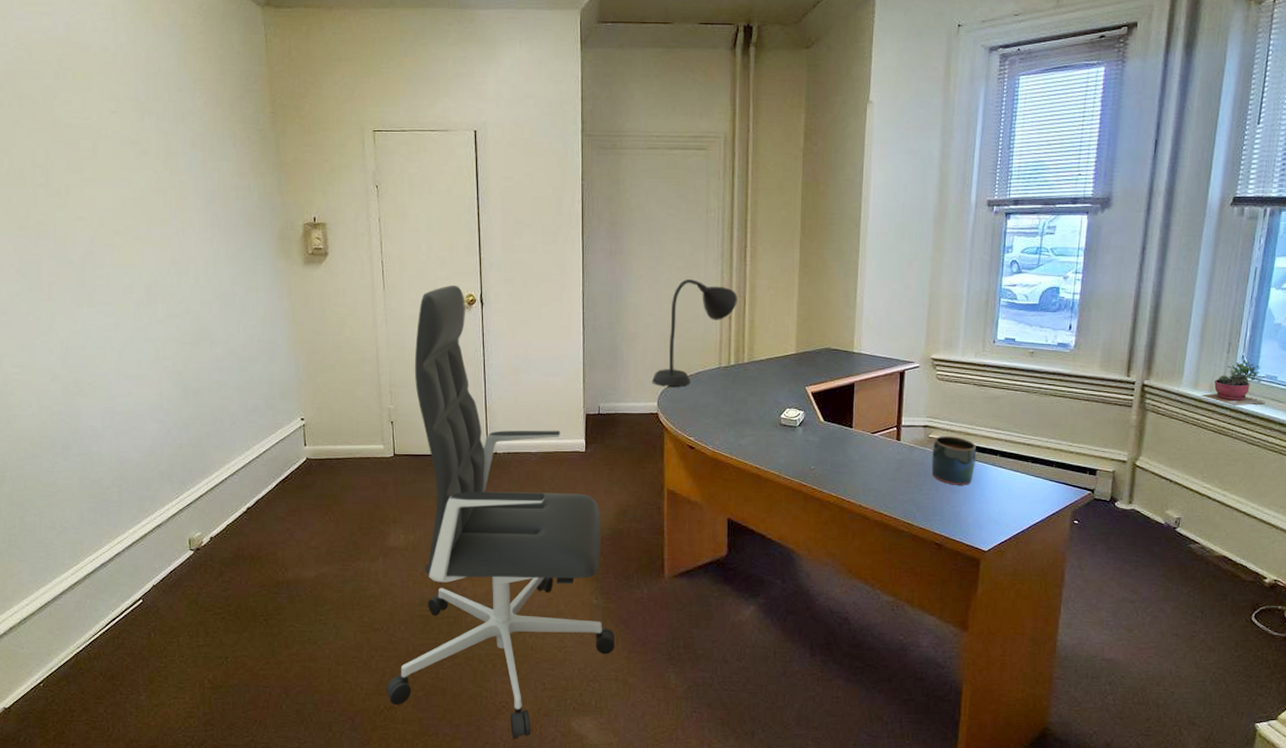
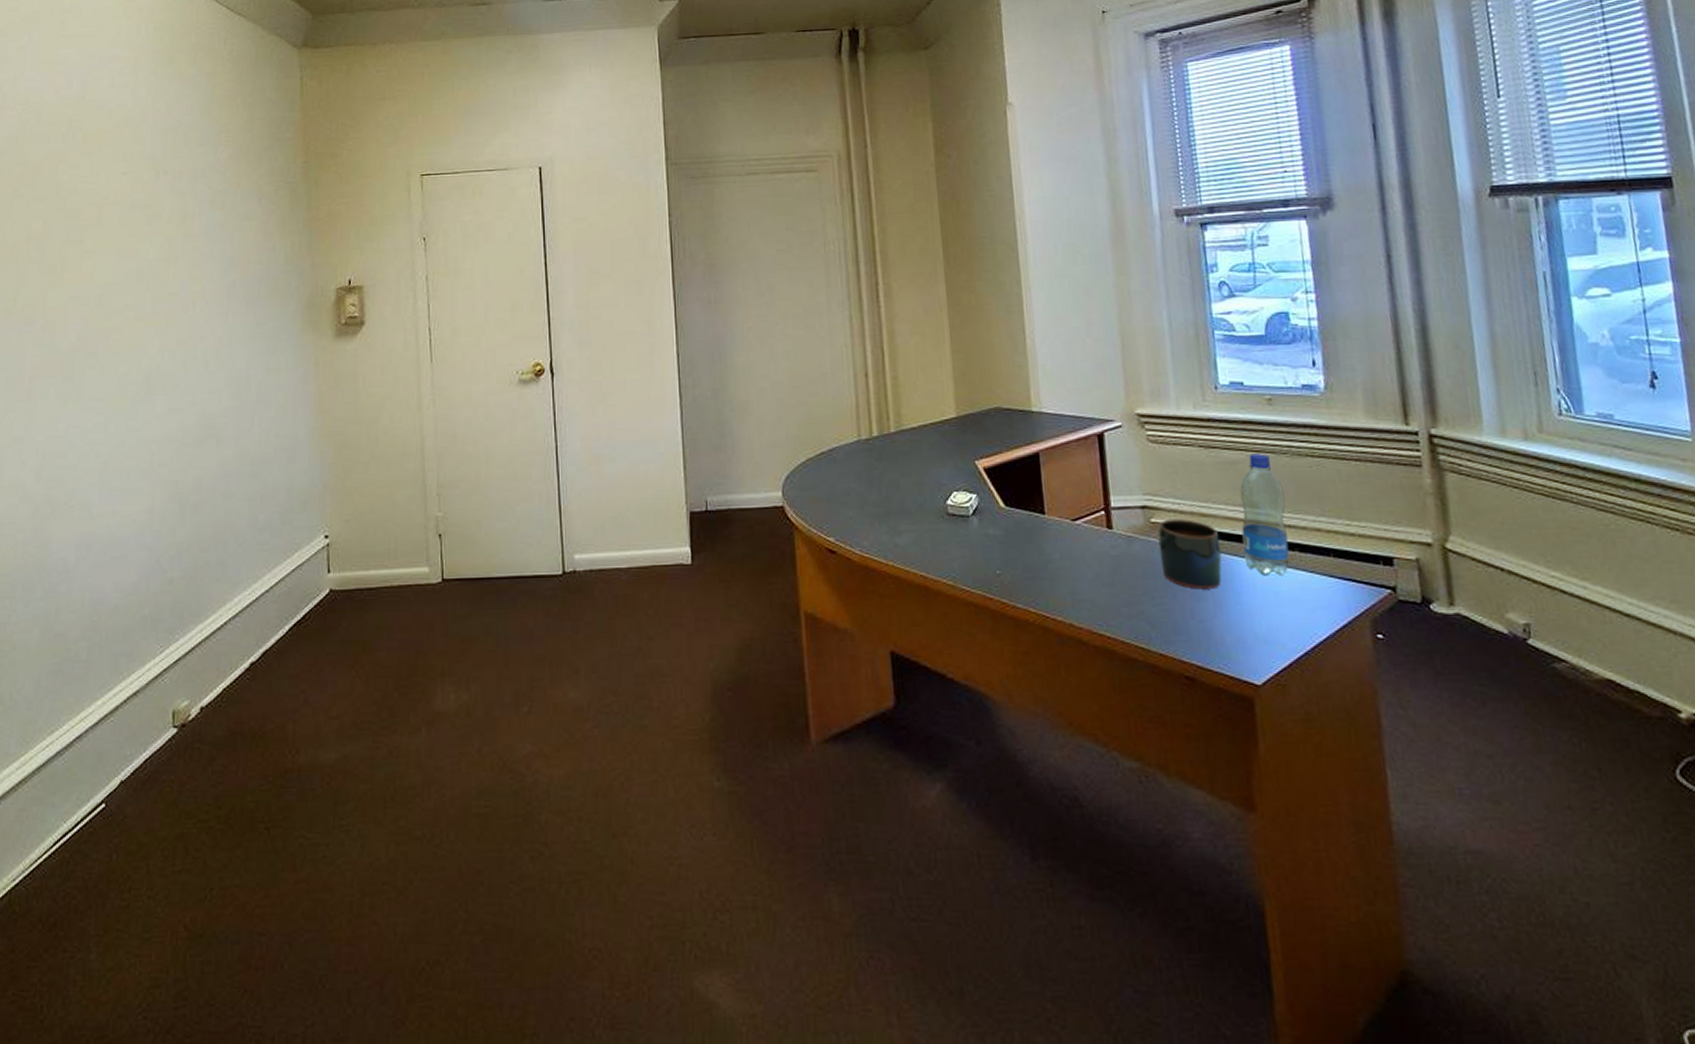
office chair: present [386,285,614,739] -> none [429,352,748,1012]
desk lamp: present [651,279,737,387] -> none [772,329,874,470]
bottle: none [991,392,1029,478] -> present [1239,453,1290,576]
succulent plant: present [1201,359,1265,407] -> none [1513,394,1607,459]

